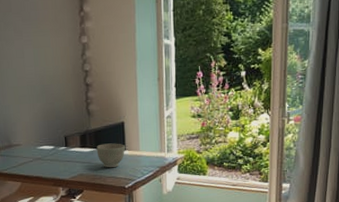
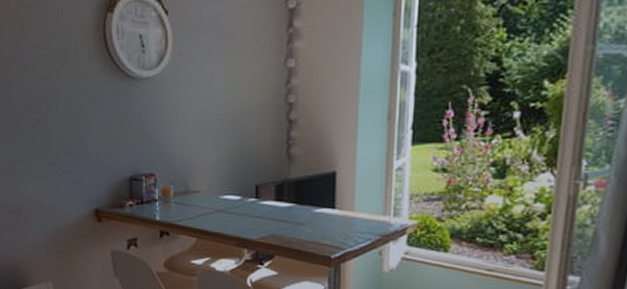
bowl: present [96,143,126,168] -> none [296,198,336,231]

